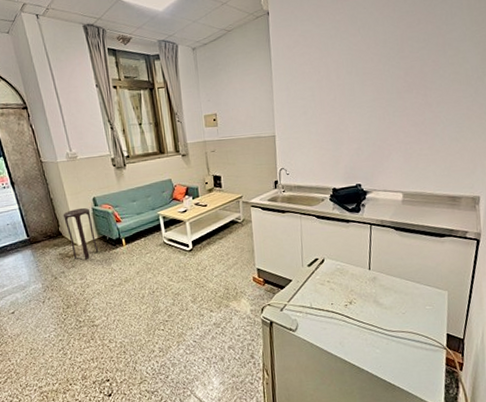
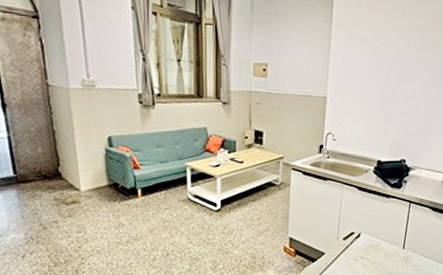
stool: present [63,207,99,259] -> none [66,146,107,209]

